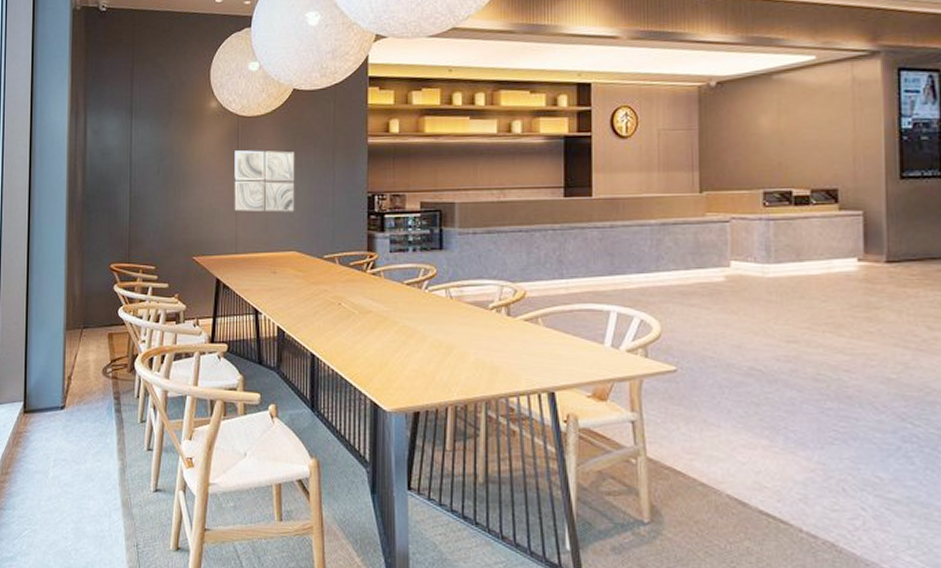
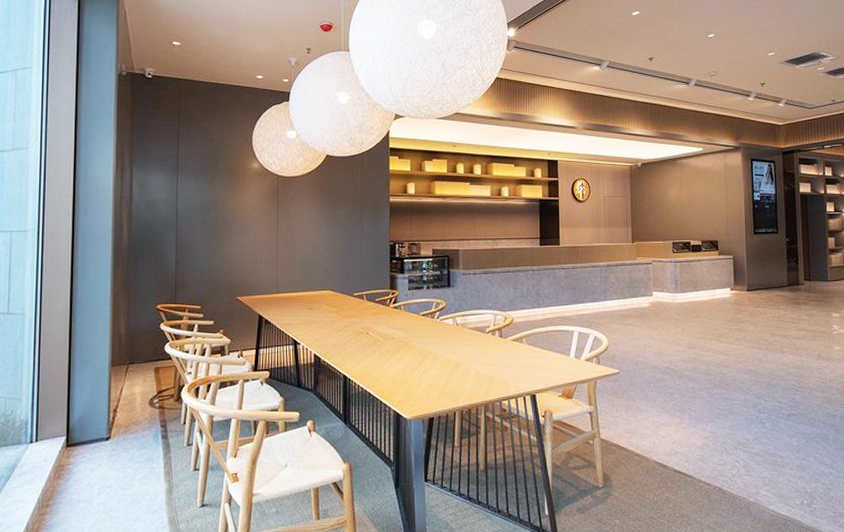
wall art: present [234,150,295,212] -> none [275,205,329,258]

